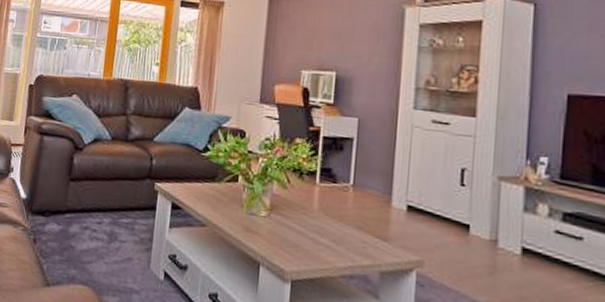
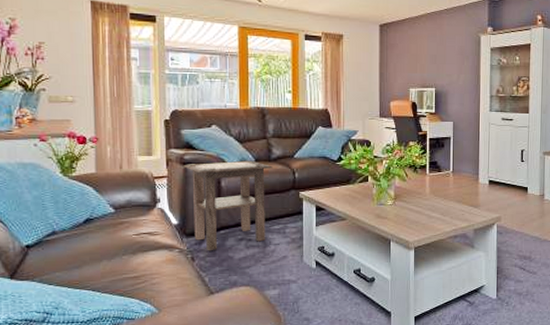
side table: none [39,134,130,236] -> present [184,160,274,251]

